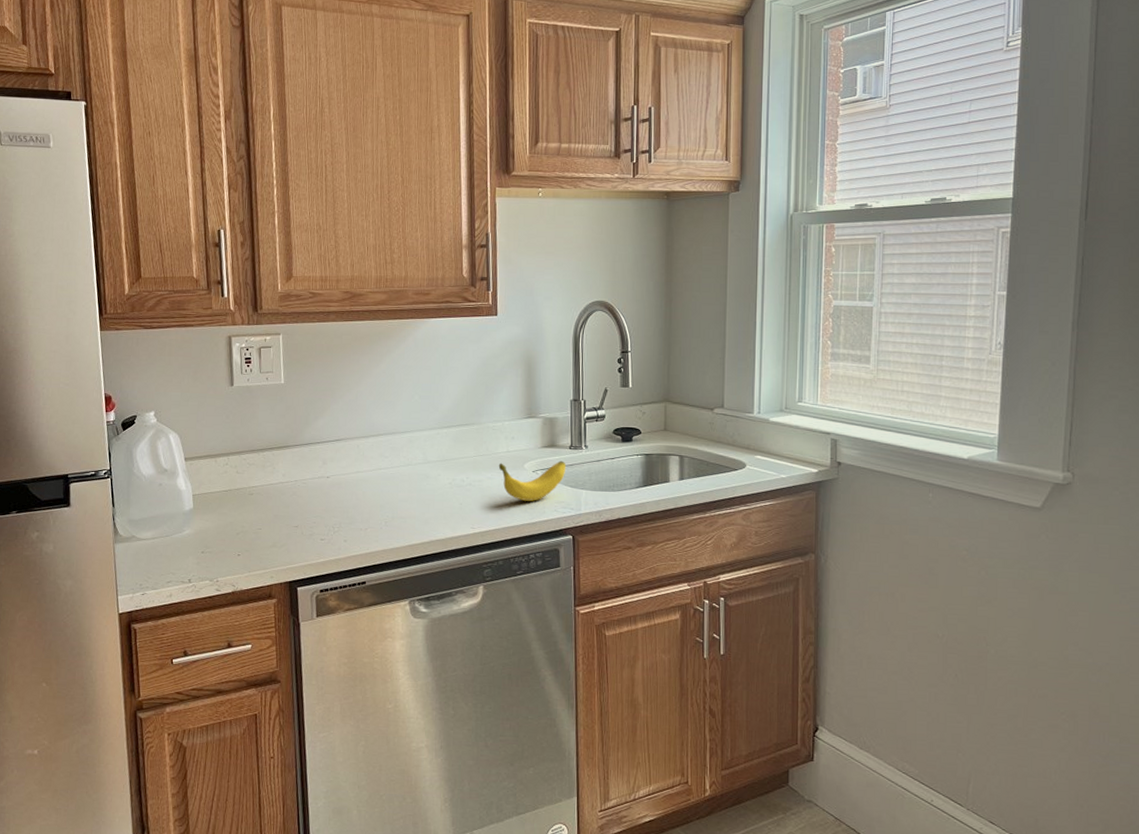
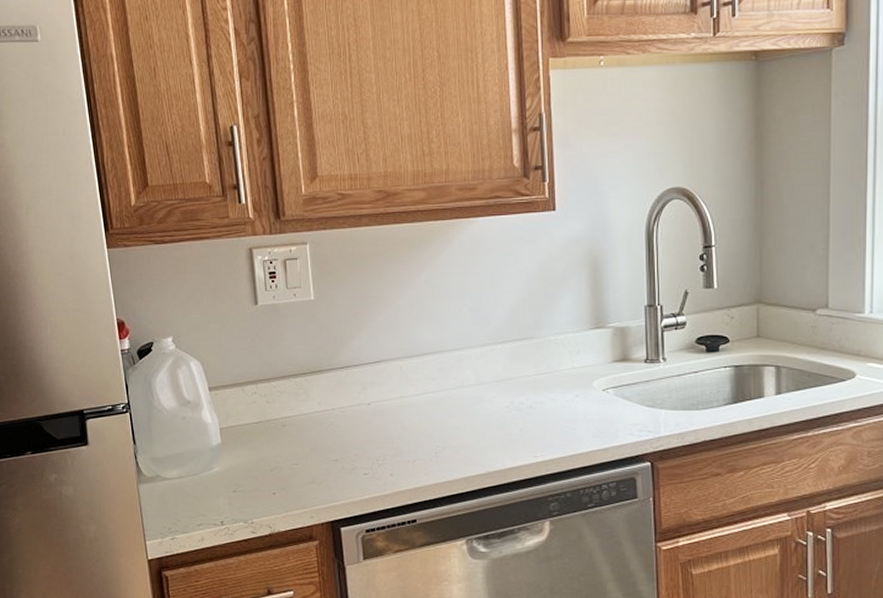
banana: present [498,461,567,501] -> none [562,376,642,424]

